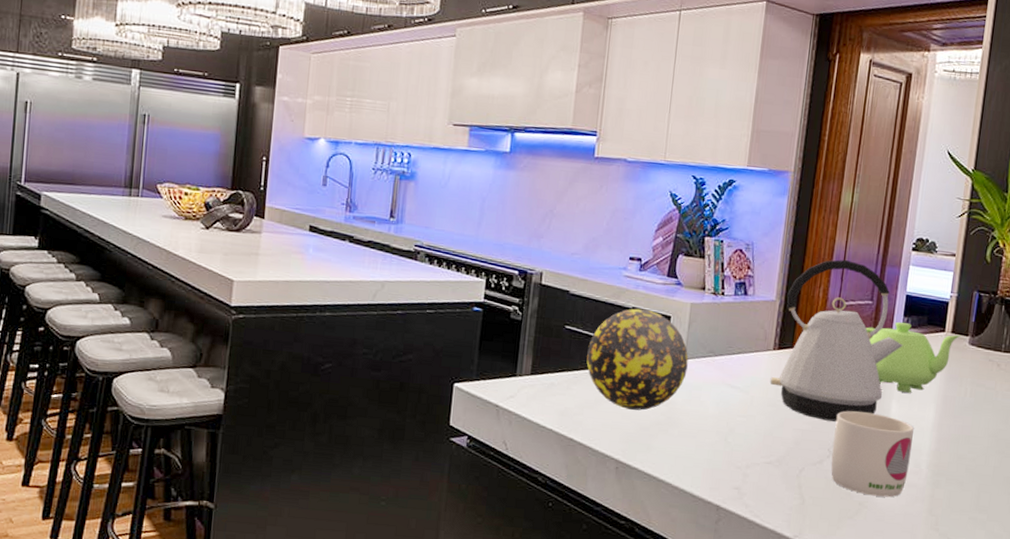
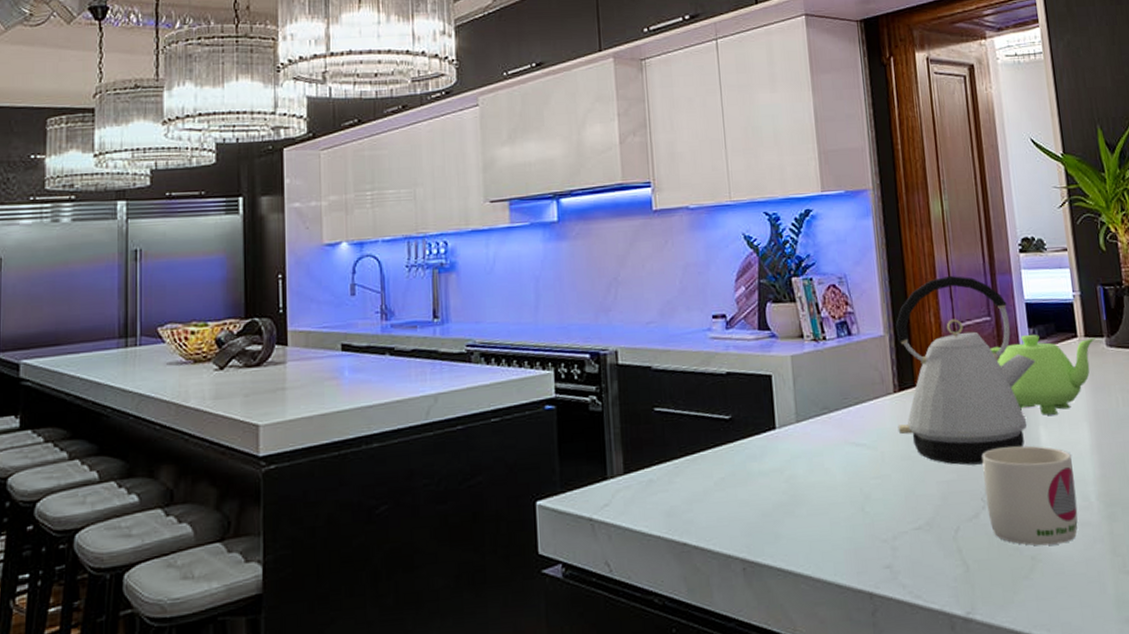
decorative ball: present [586,308,689,411] -> none [684,372,803,495]

